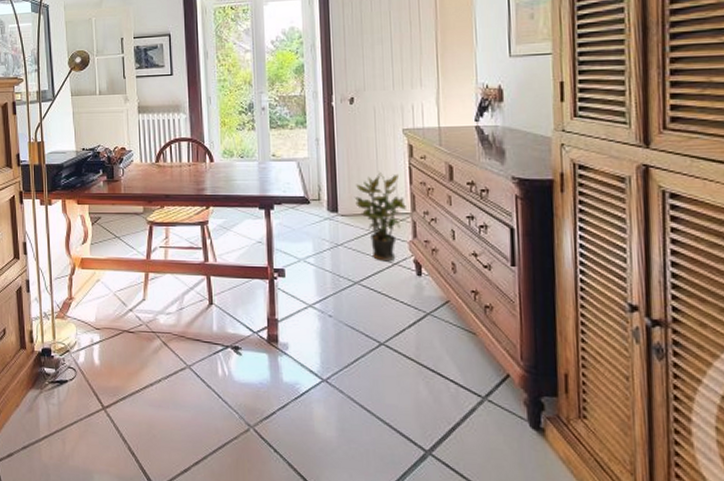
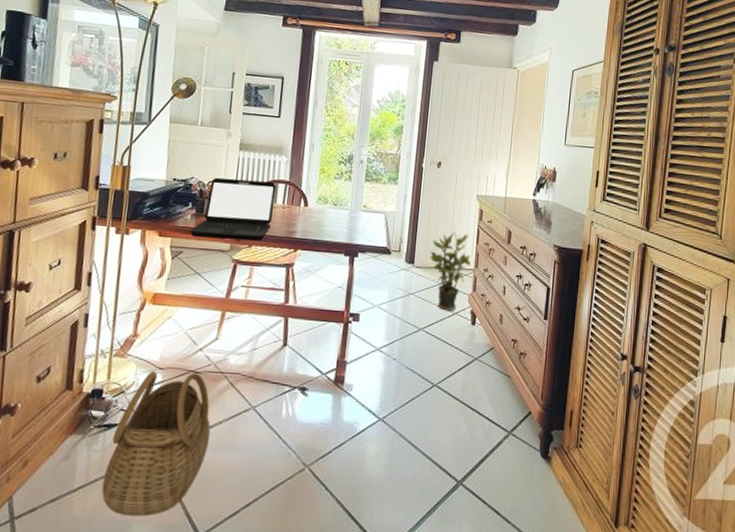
basket: none [63,331,152,467] -> present [102,370,211,517]
laptop: none [104,140,180,202] -> present [190,177,277,241]

